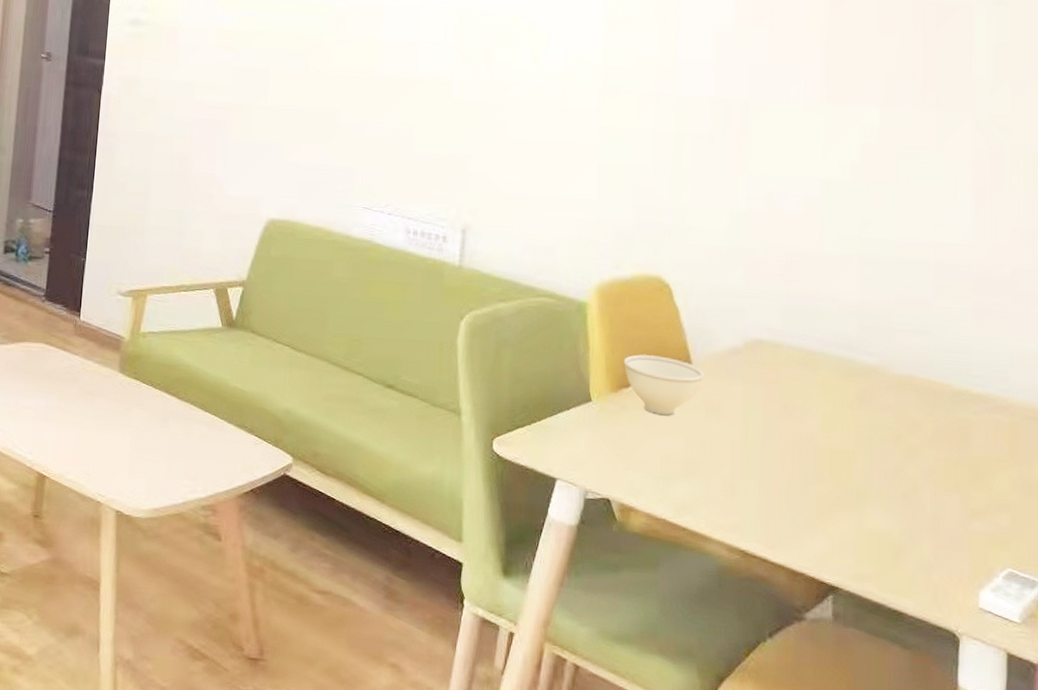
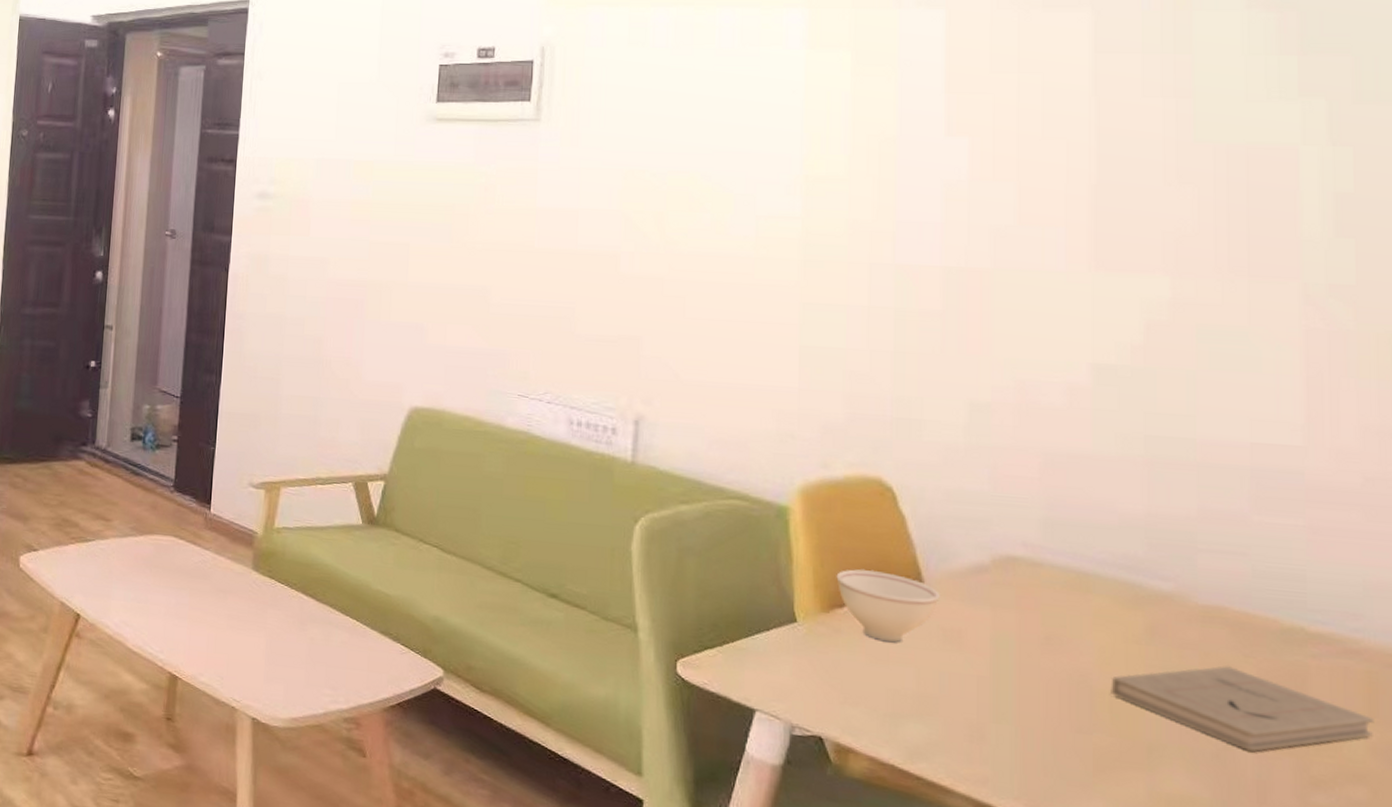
book: none [830,423,1015,492] -> present [1111,666,1374,752]

